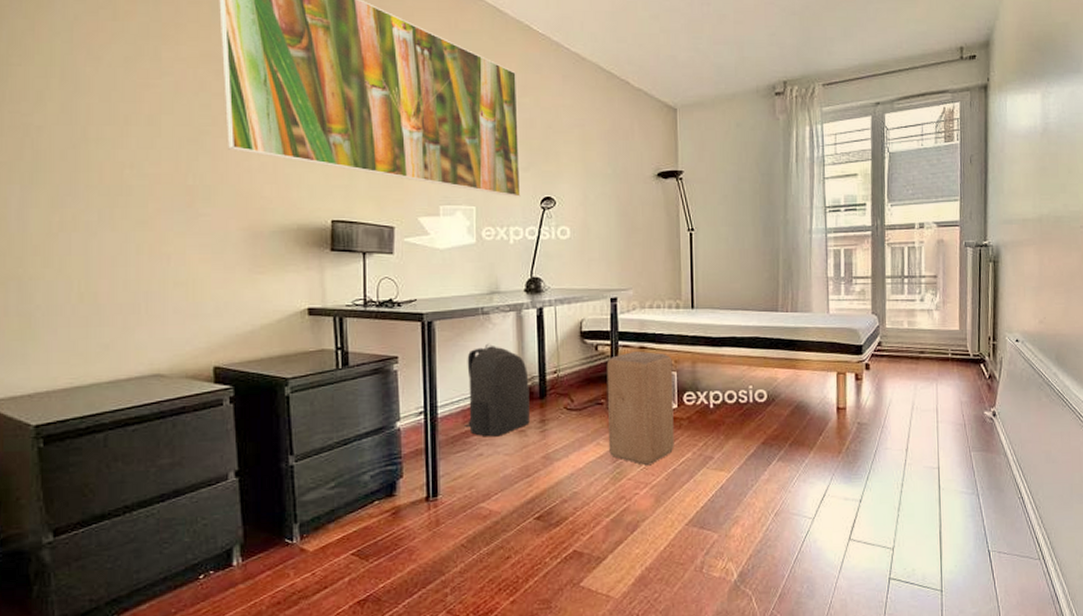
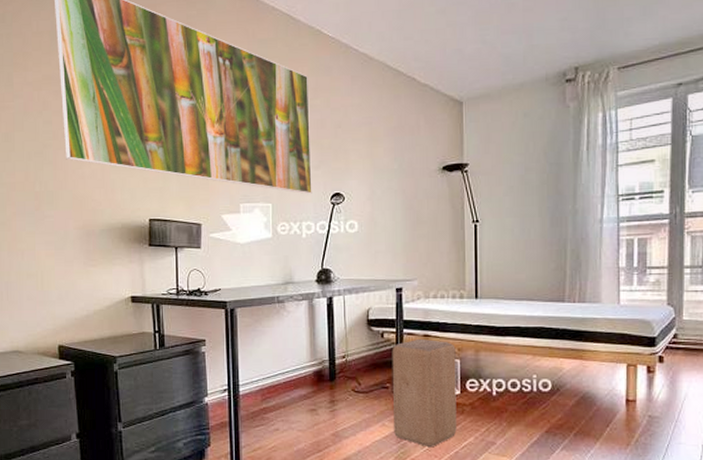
backpack: present [465,343,530,437] -> none [263,329,321,414]

